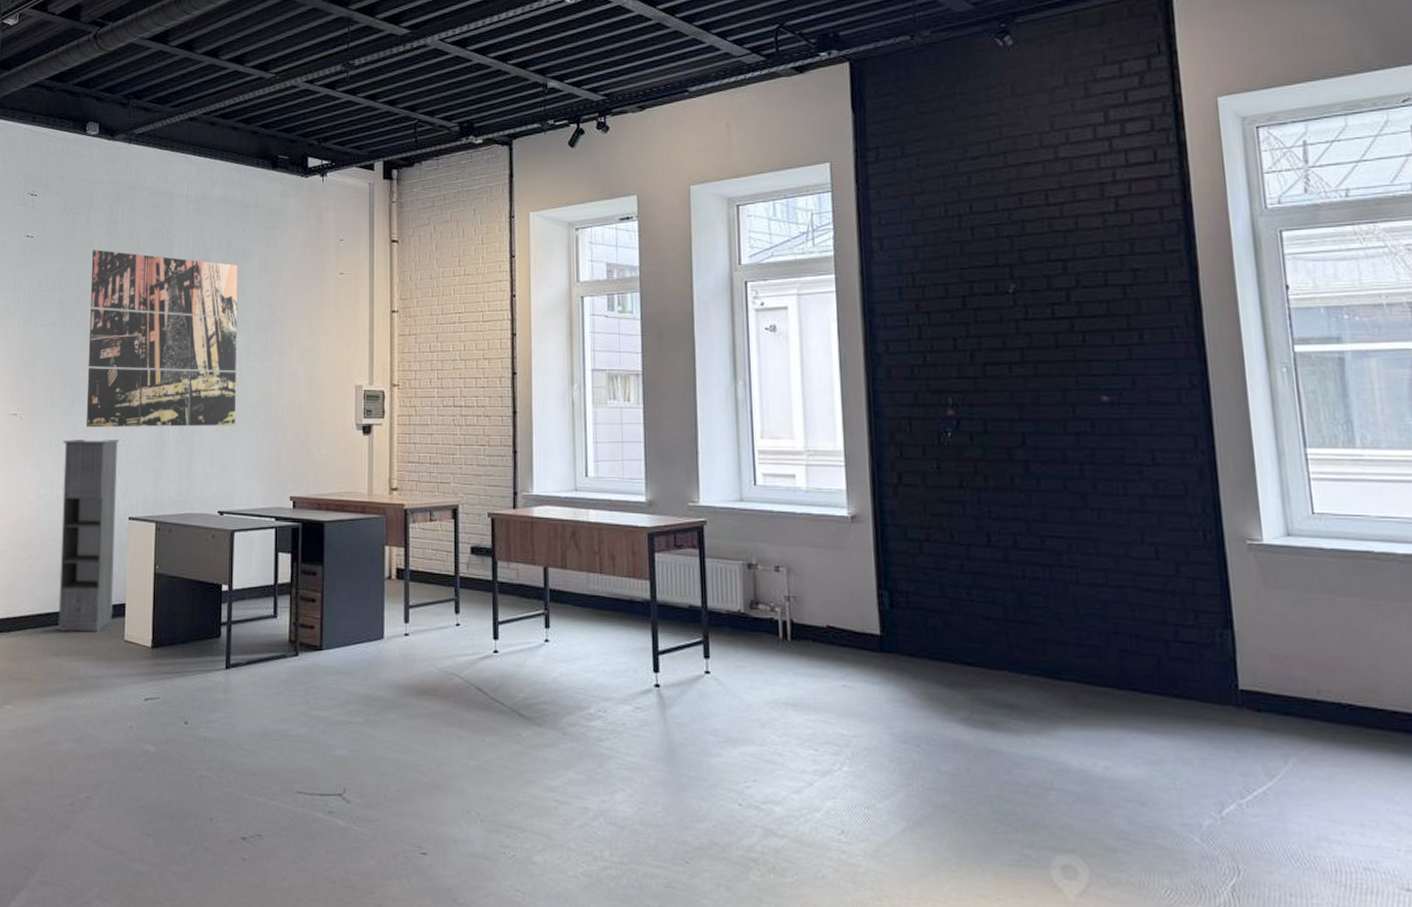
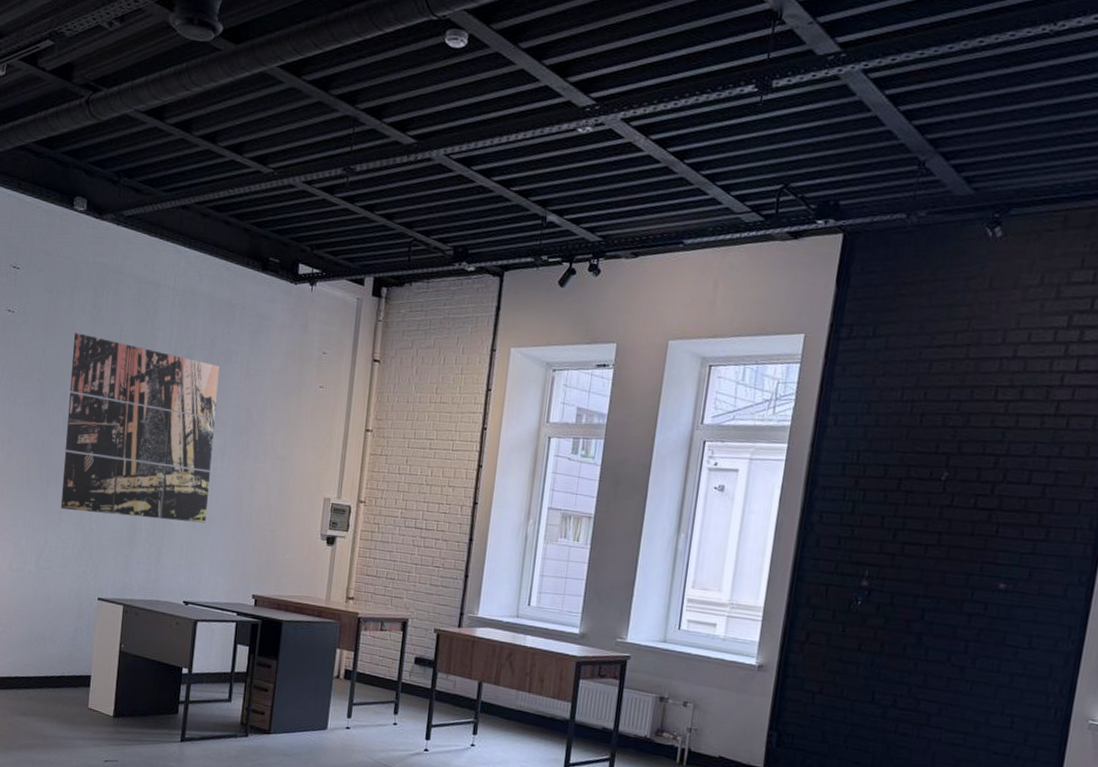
storage cabinet: present [58,439,120,632] -> none [26,518,93,698]

